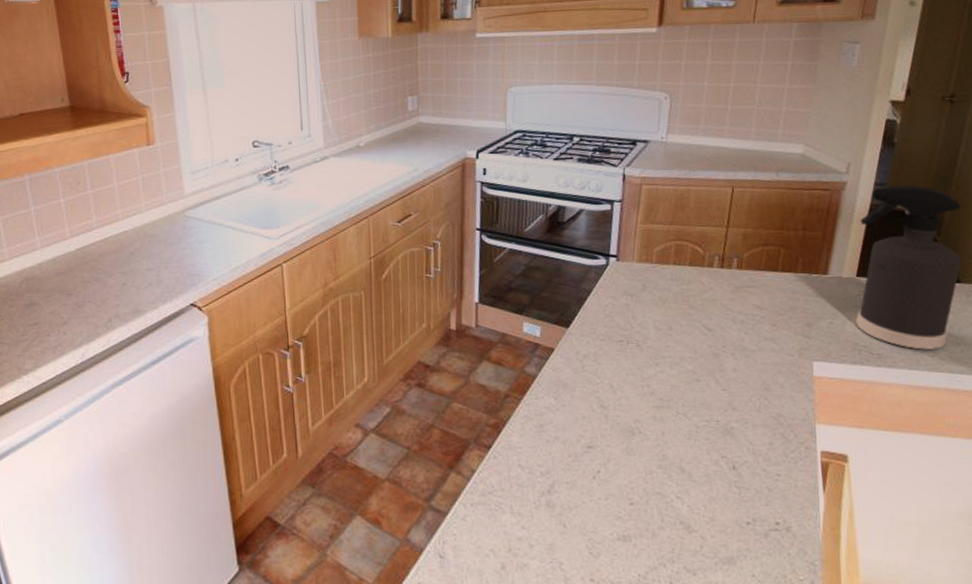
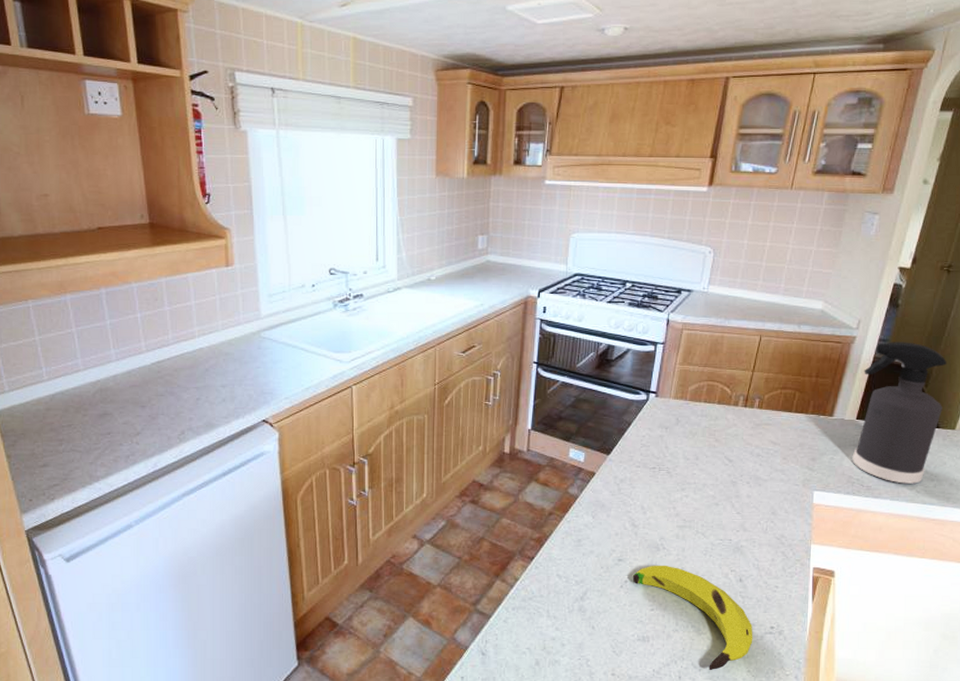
banana: none [605,451,756,576] -> present [632,565,753,671]

